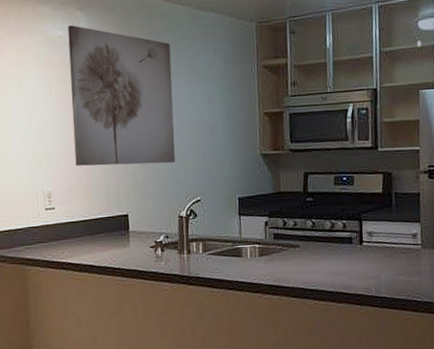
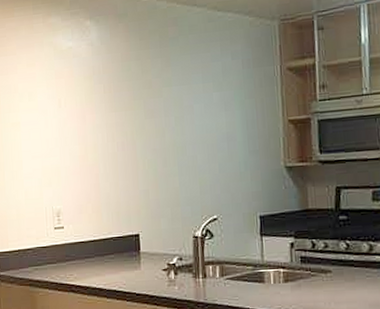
wall art: present [67,25,175,166] -> none [77,35,190,183]

